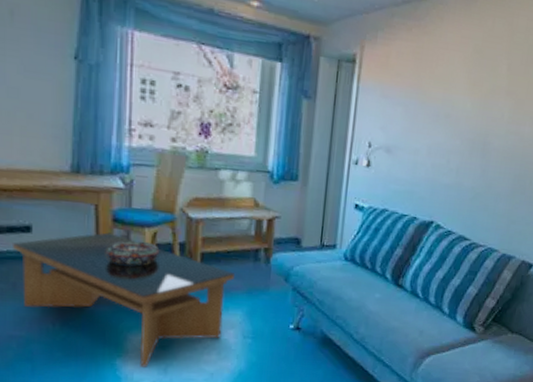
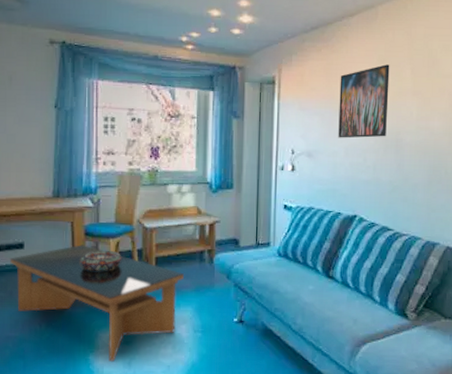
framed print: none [421,56,486,139] -> present [338,64,390,138]

